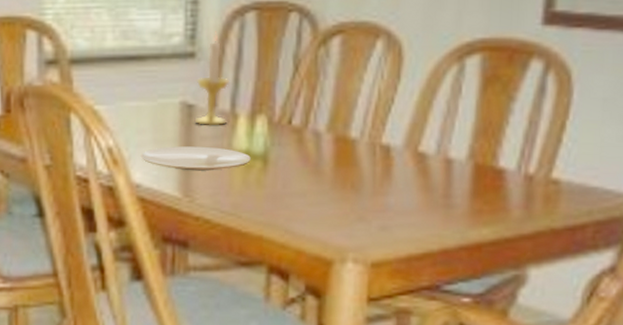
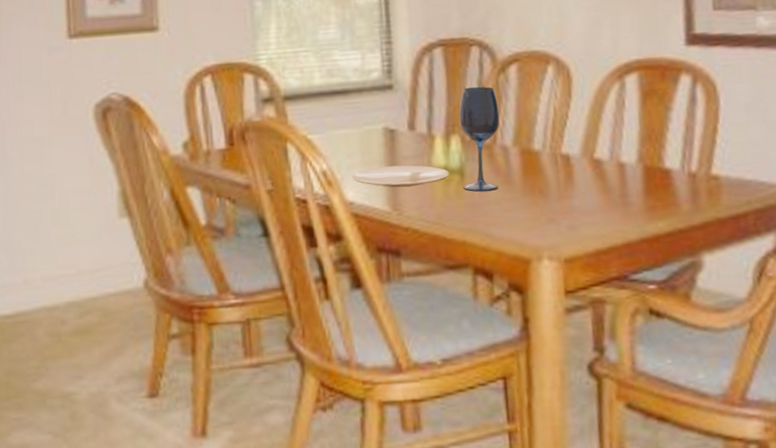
candlestick: present [194,31,229,126] -> none [395,66,425,147]
wineglass: none [265,61,315,181] -> present [459,86,500,192]

